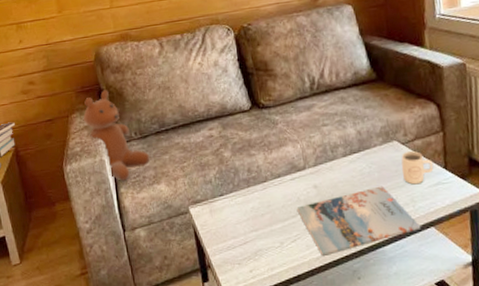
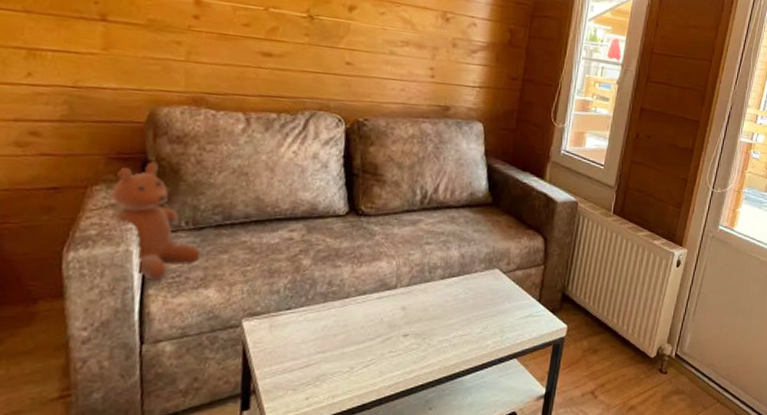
magazine: present [296,186,422,256] -> none [377,313,505,384]
mug: present [401,150,434,185] -> none [497,280,529,315]

